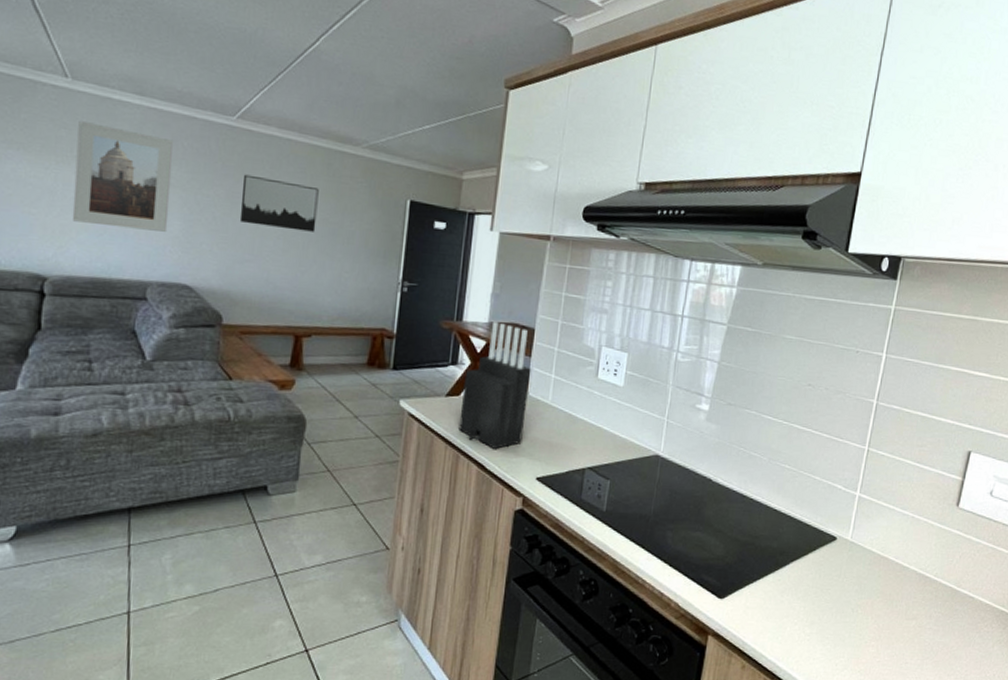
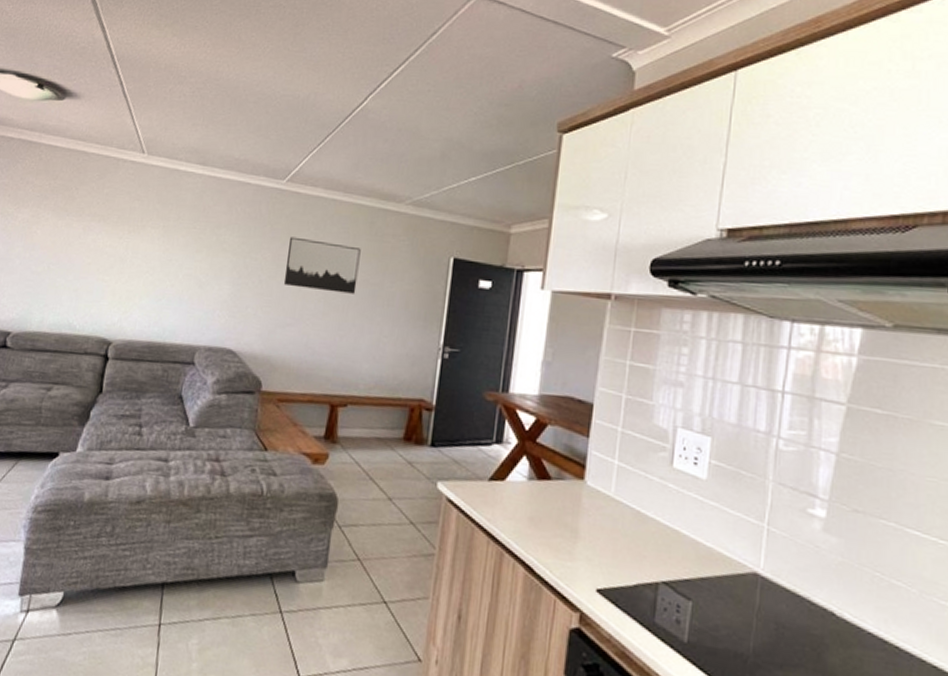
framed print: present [72,120,174,232] -> none [137,191,229,296]
knife block: present [458,322,531,449] -> none [503,394,590,549]

